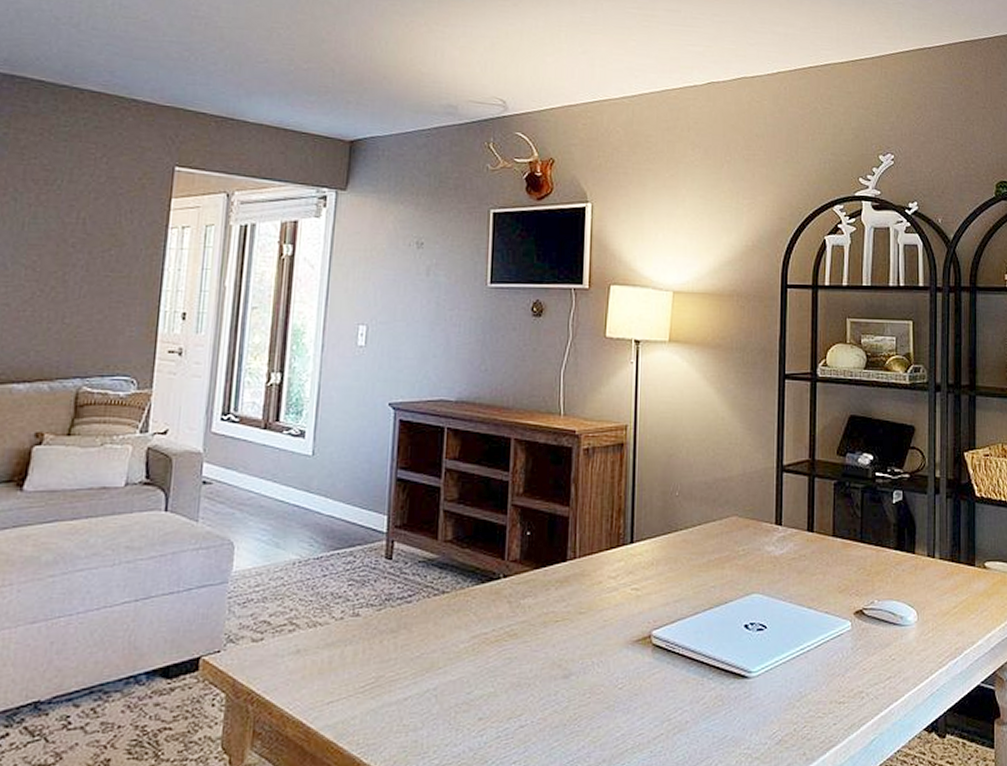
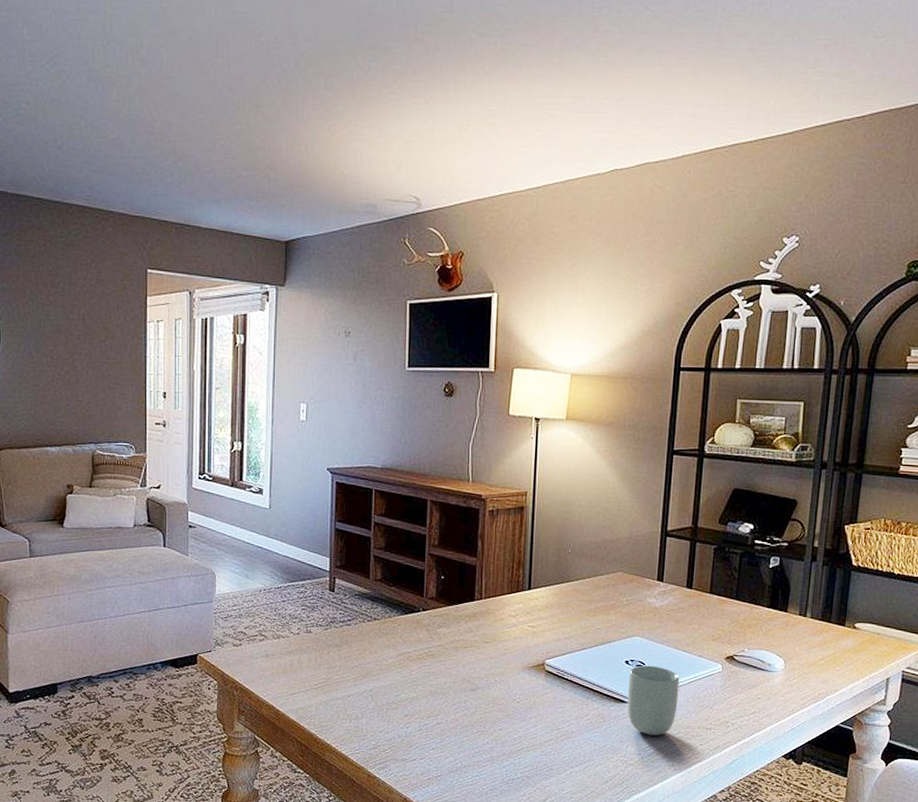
cup: none [748,628,806,717] -> present [627,665,680,735]

